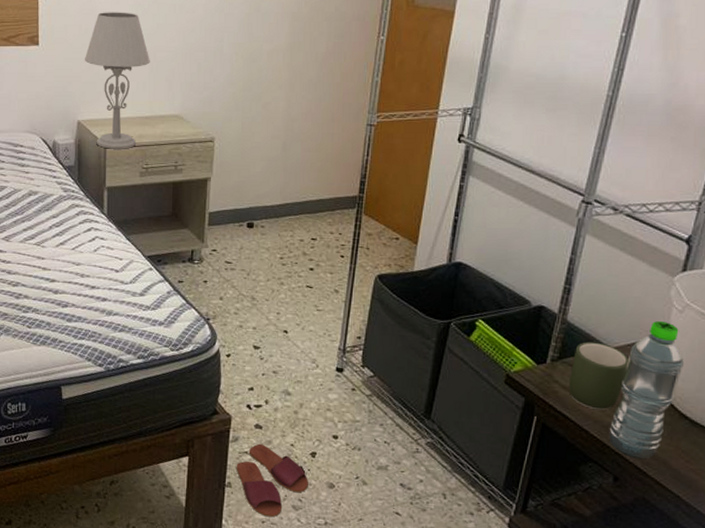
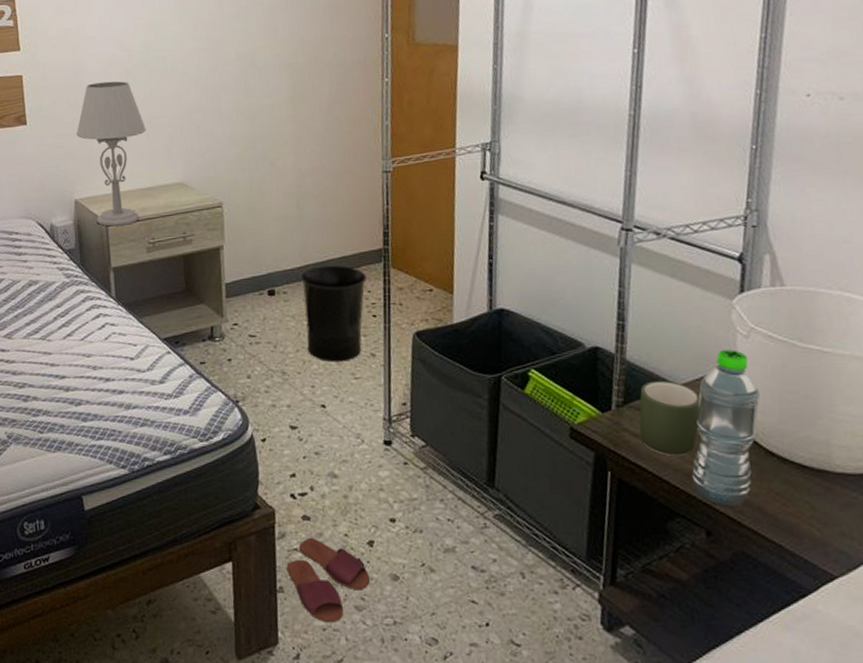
waste bin: none [277,206,339,294] -> present [300,265,367,362]

